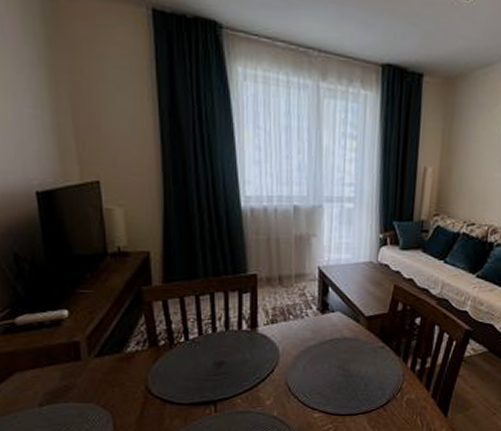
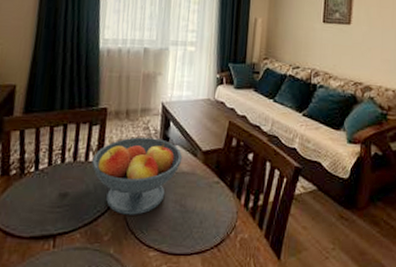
fruit bowl: none [246,304,344,381] -> present [91,137,183,215]

